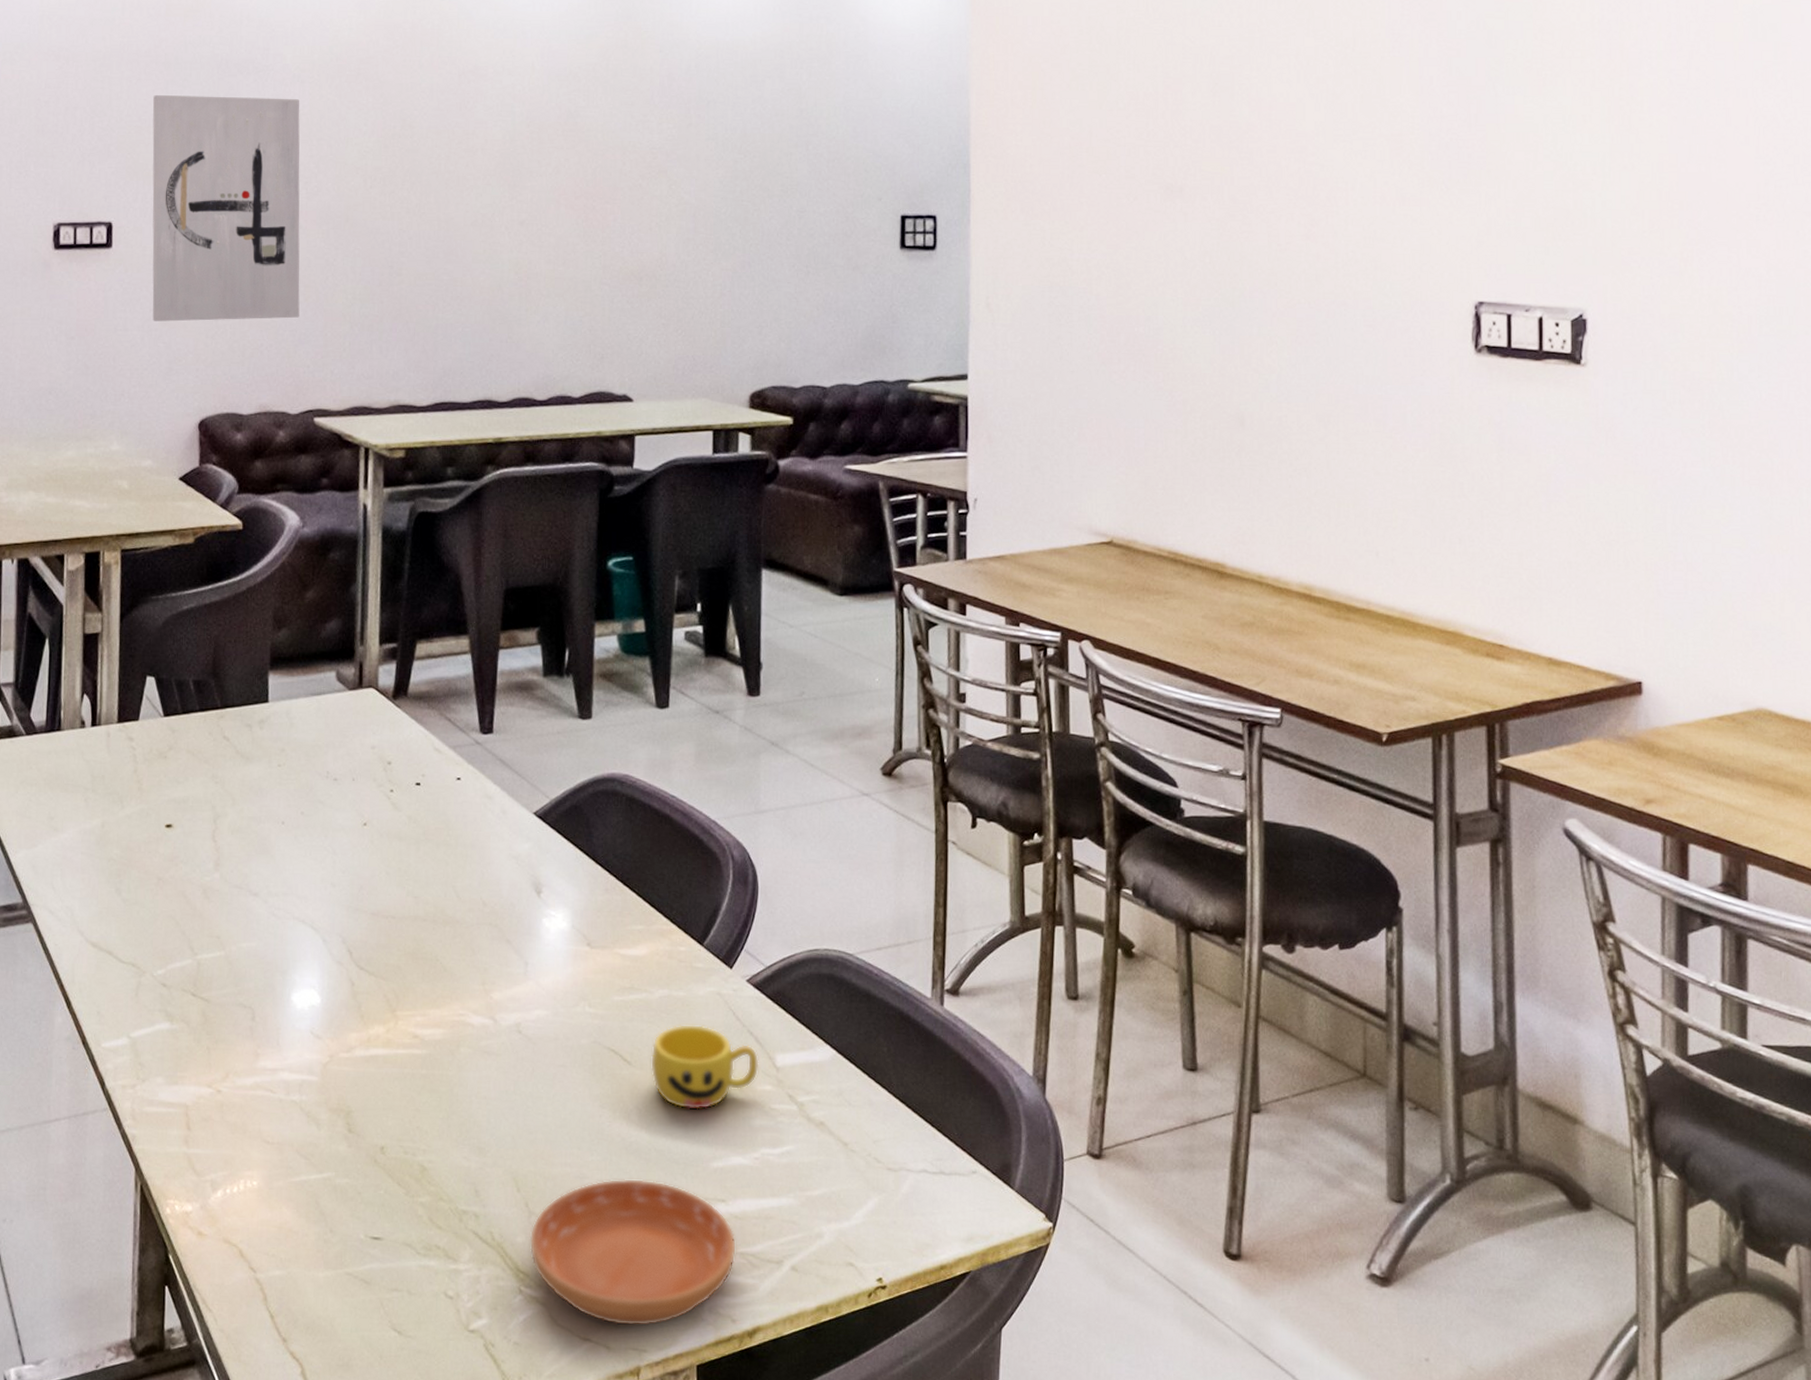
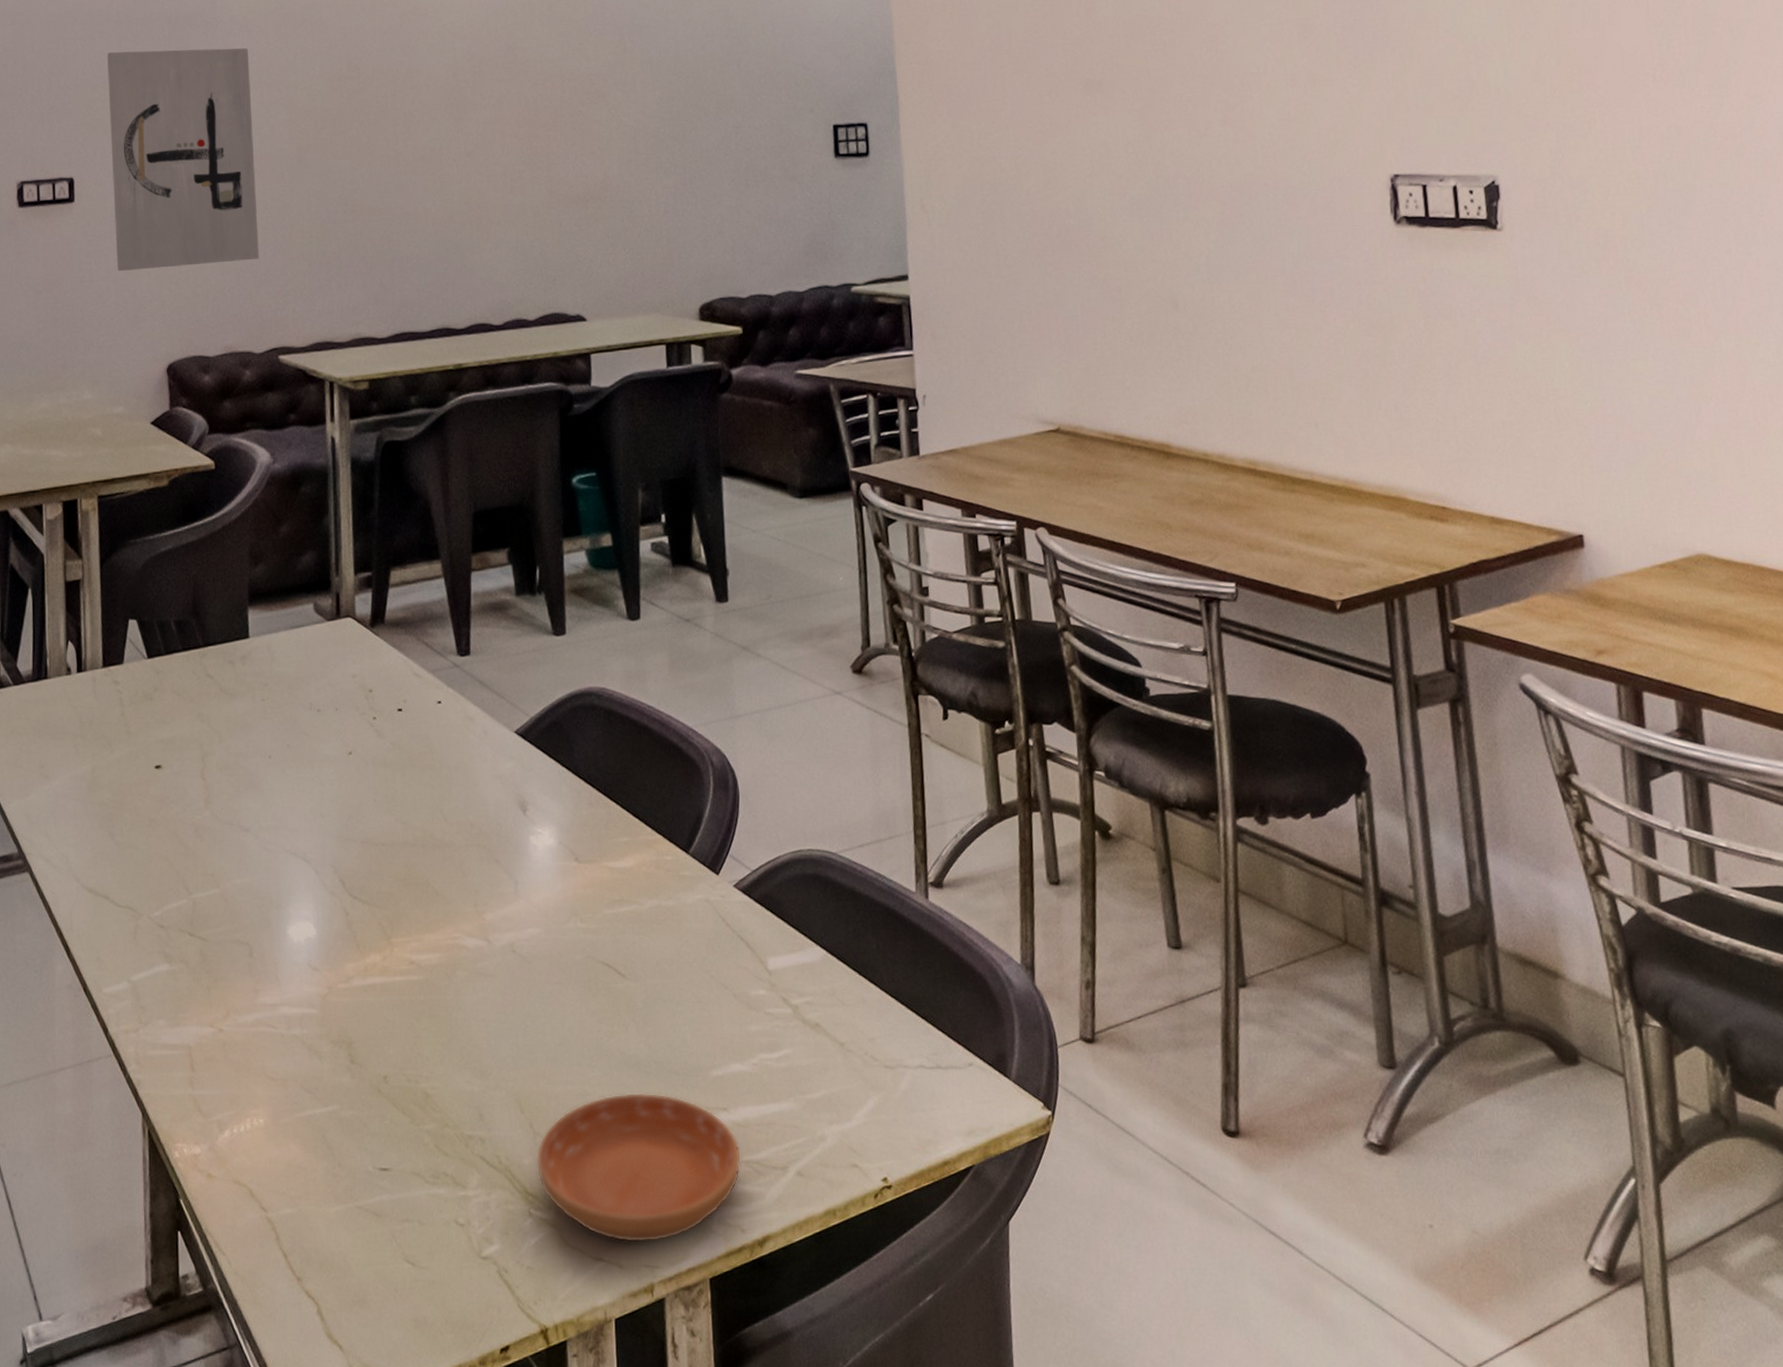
cup: present [650,1024,759,1110] -> none [644,932,752,1019]

